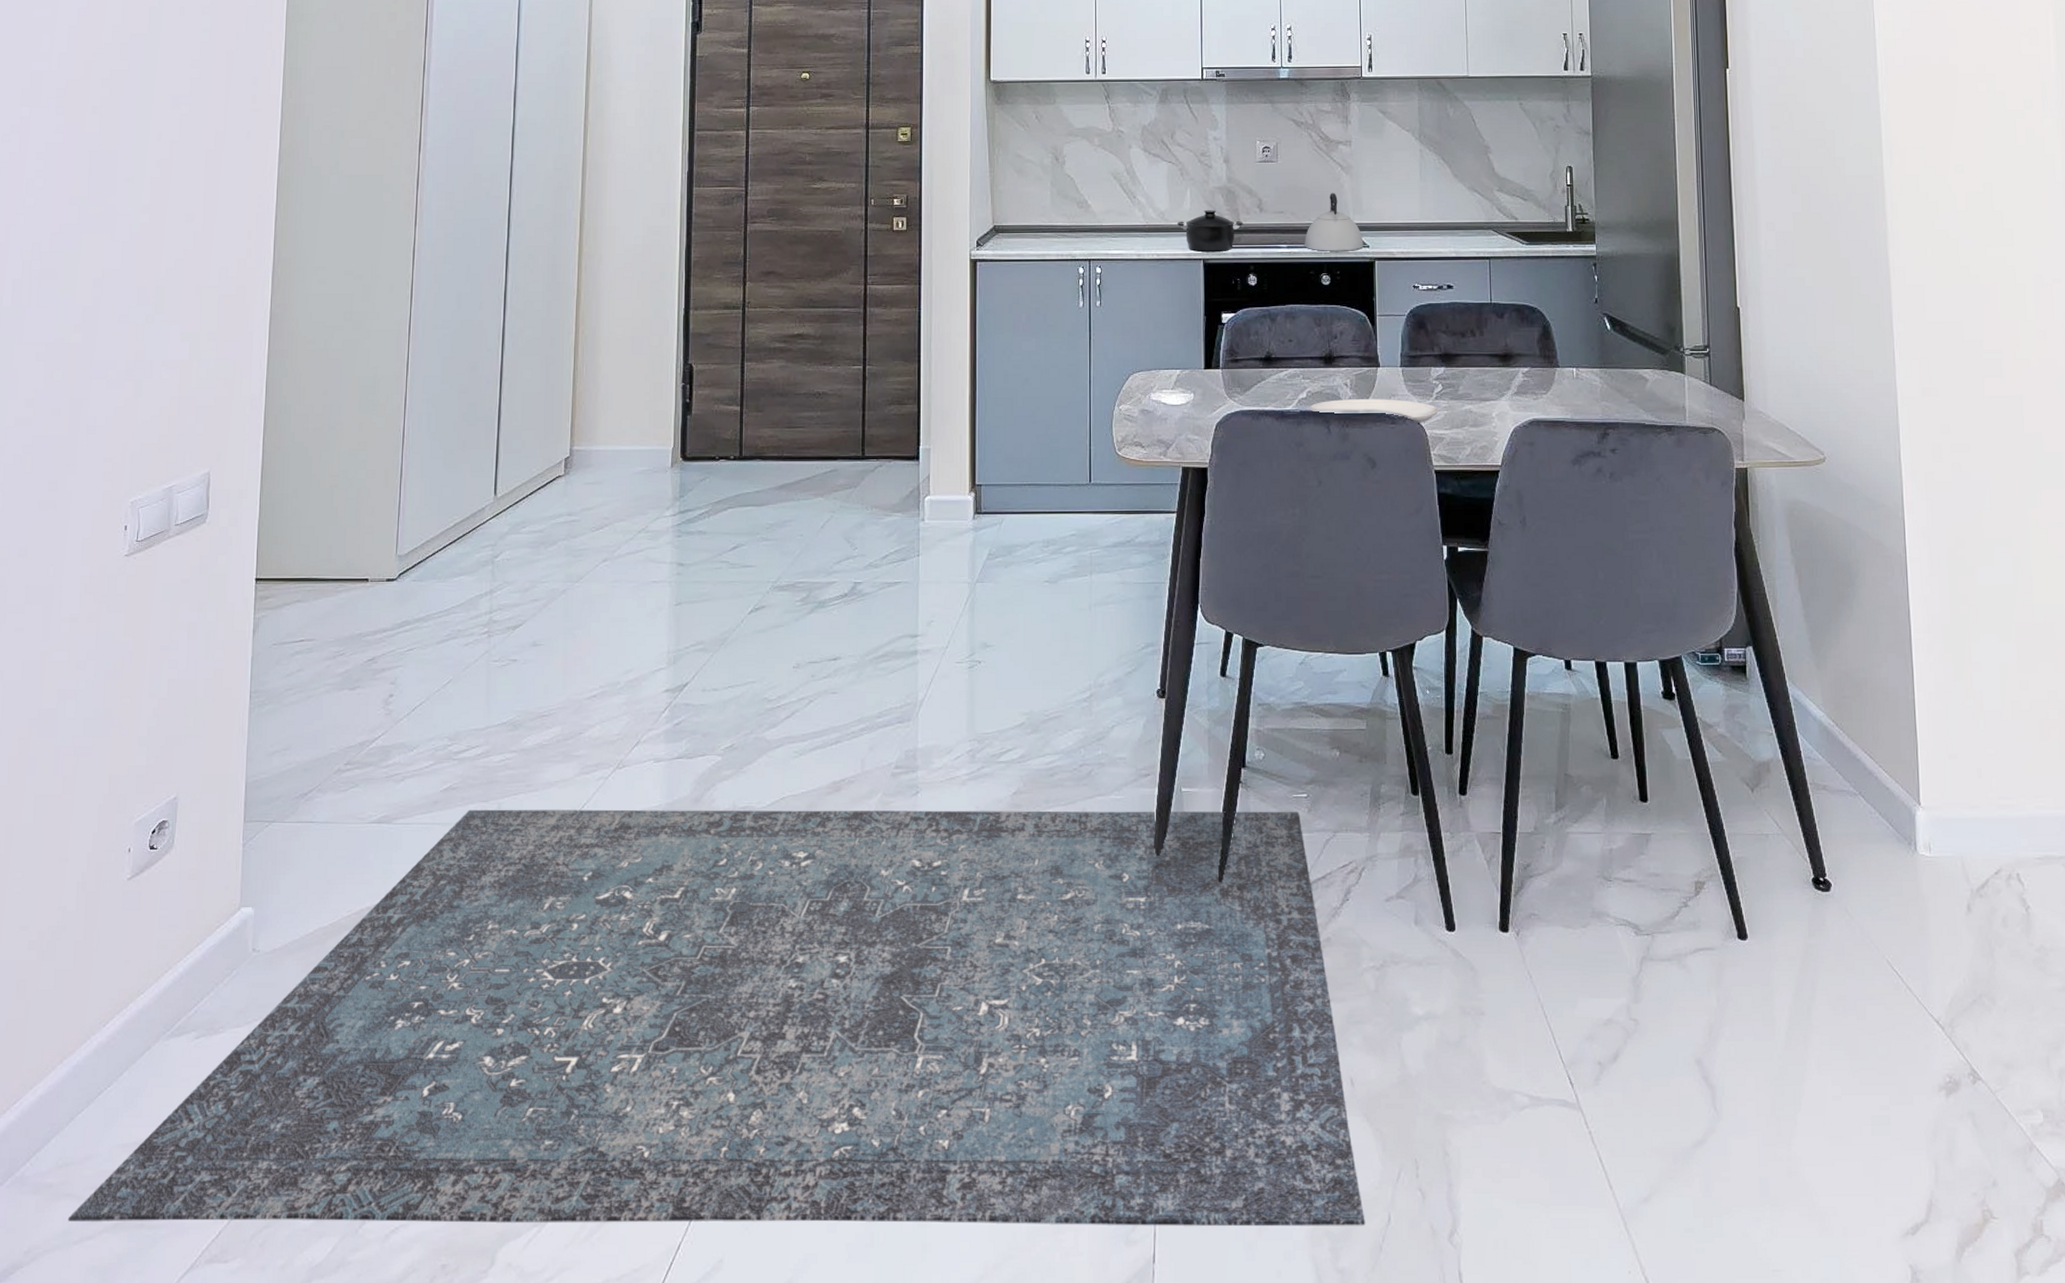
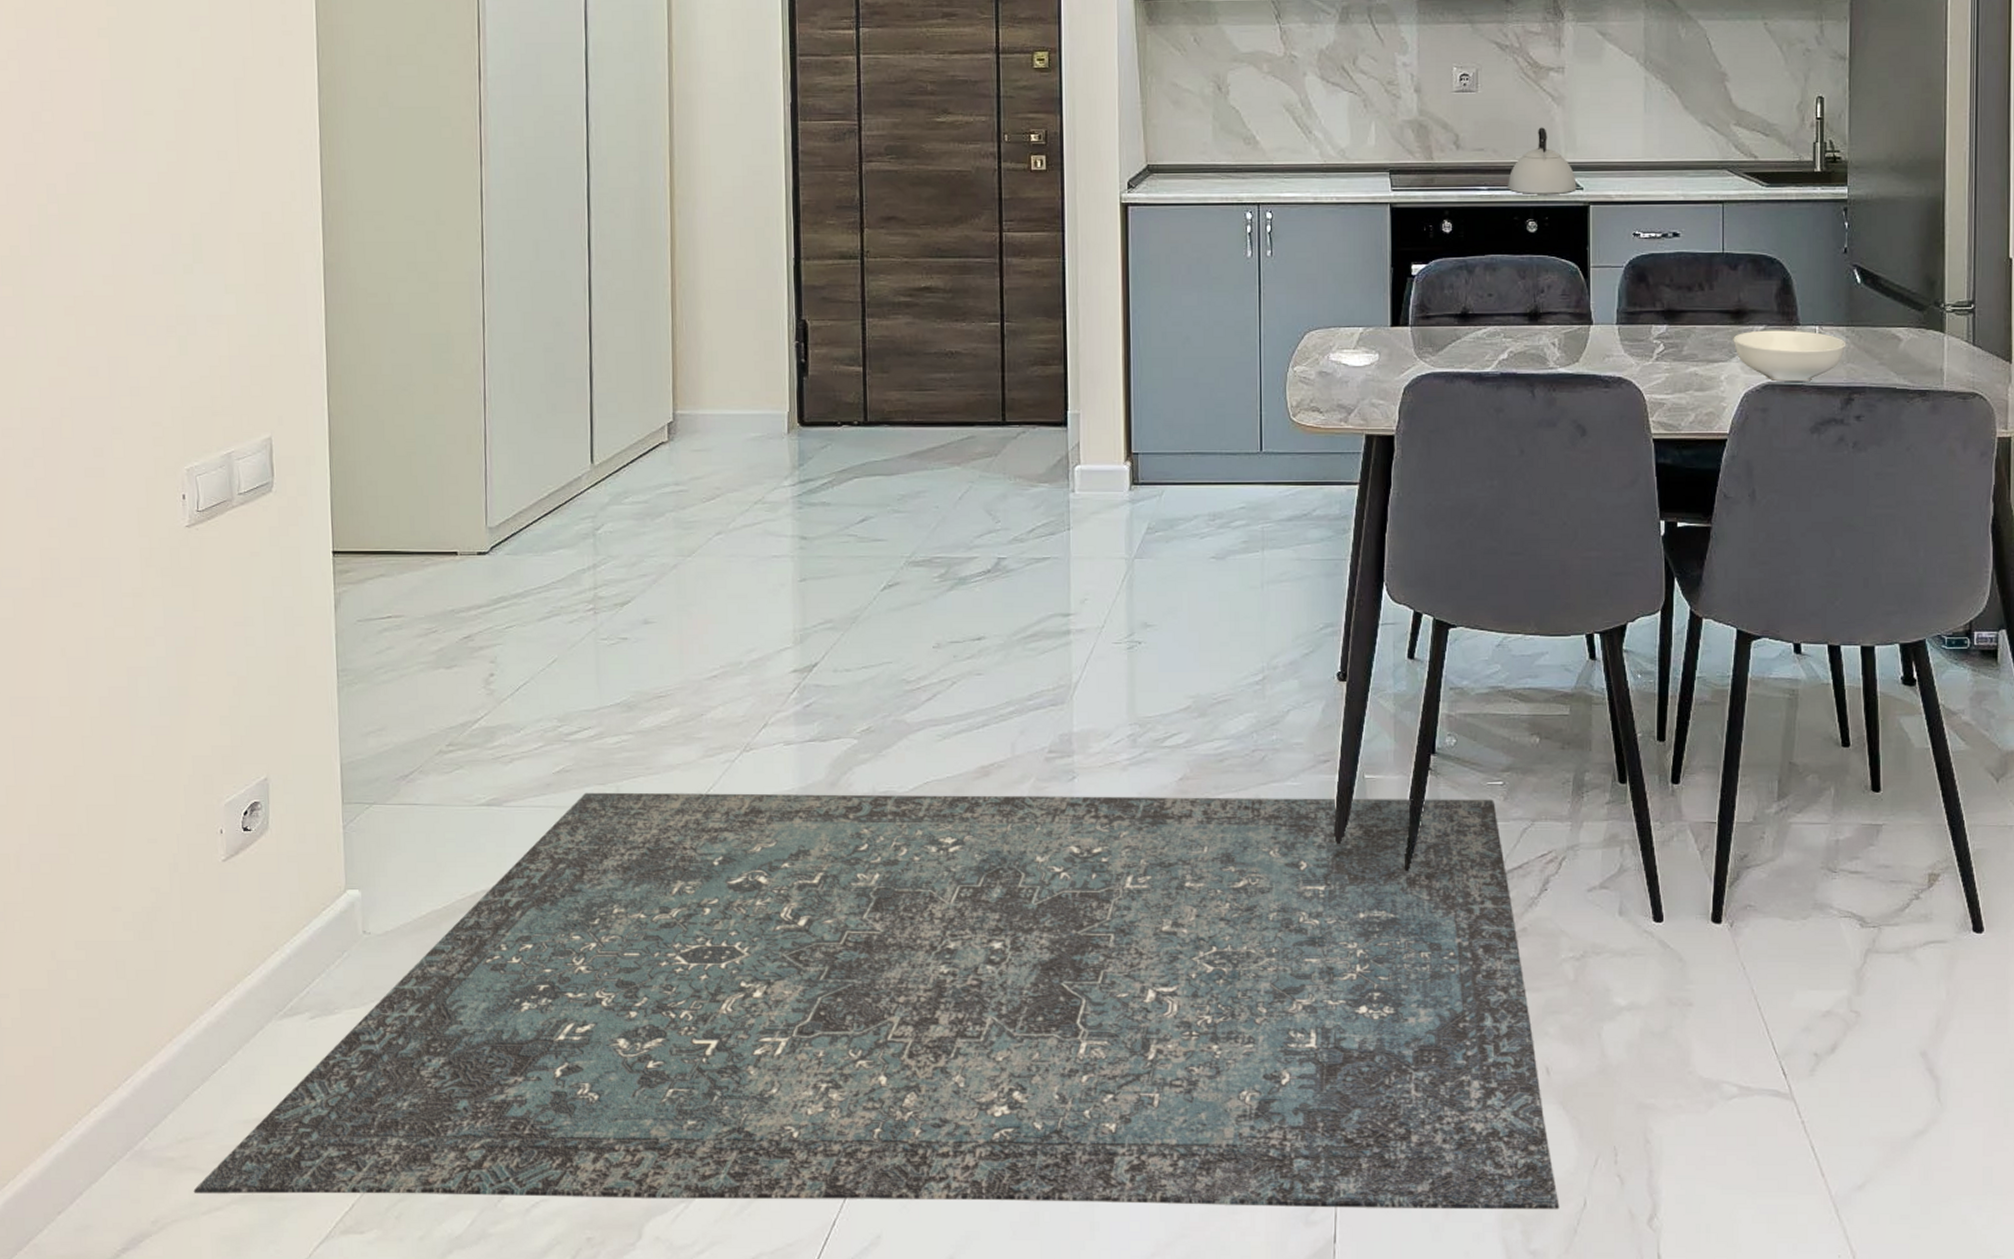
saucepan: present [1177,209,1243,253] -> none [1360,146,1437,196]
plate: present [1309,399,1438,424] -> none [1511,360,1659,388]
bowl: none [1502,371,1601,419] -> present [1733,330,1847,383]

